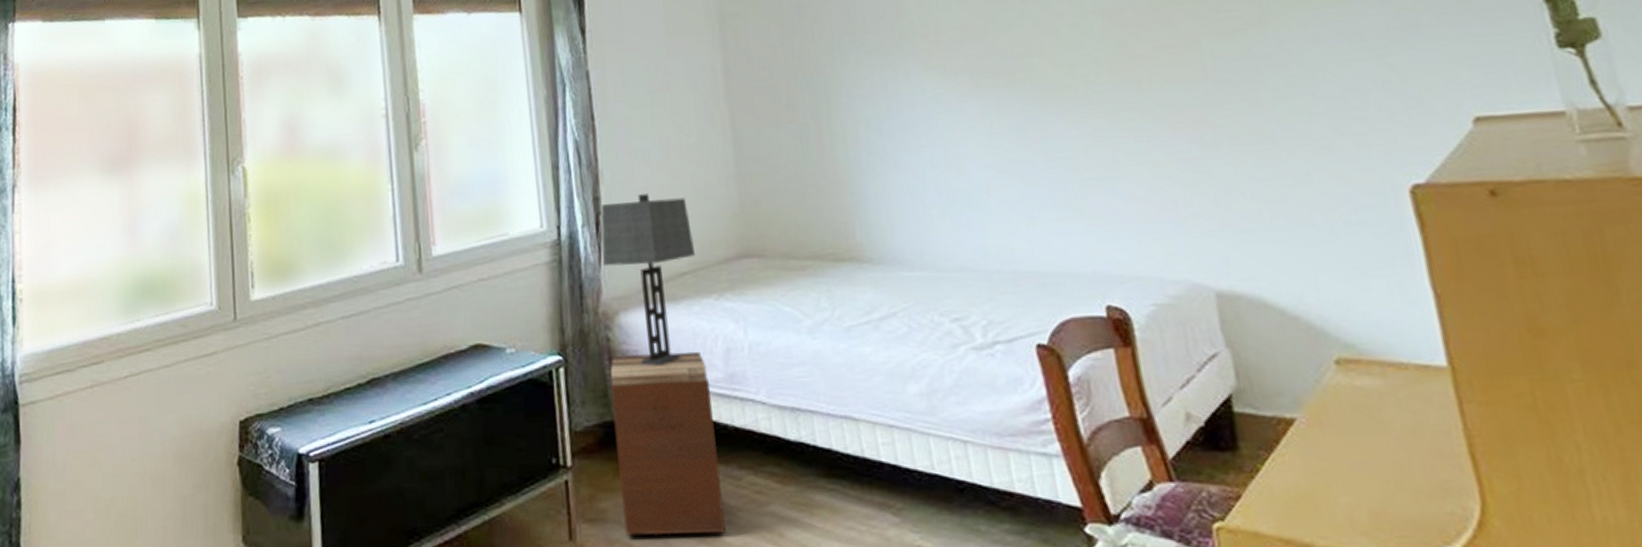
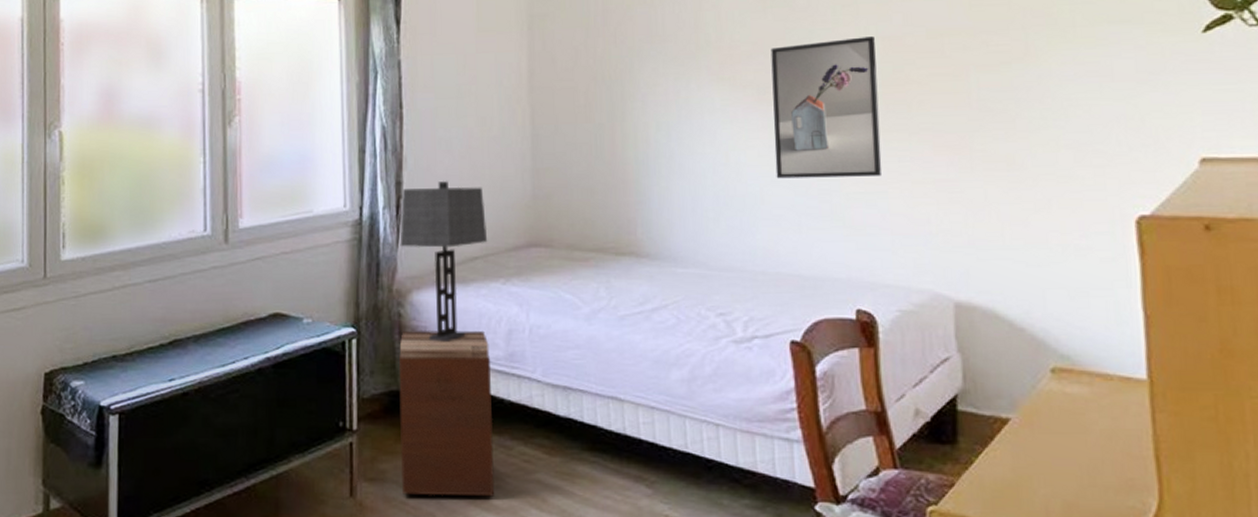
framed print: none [980,11,1118,169] -> present [771,36,883,179]

